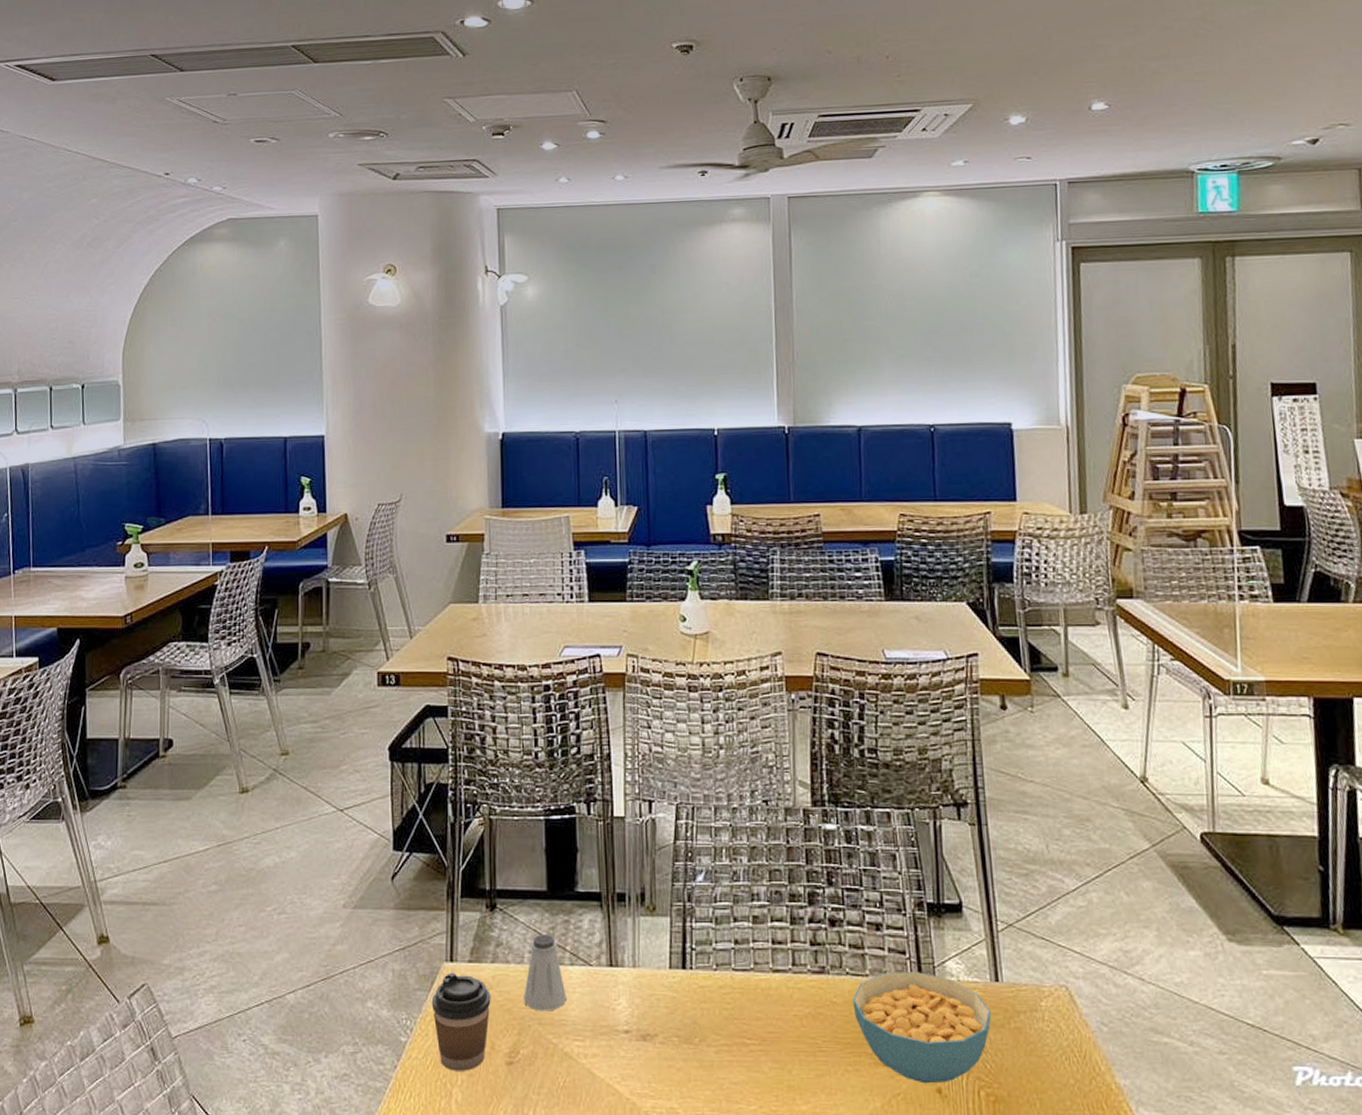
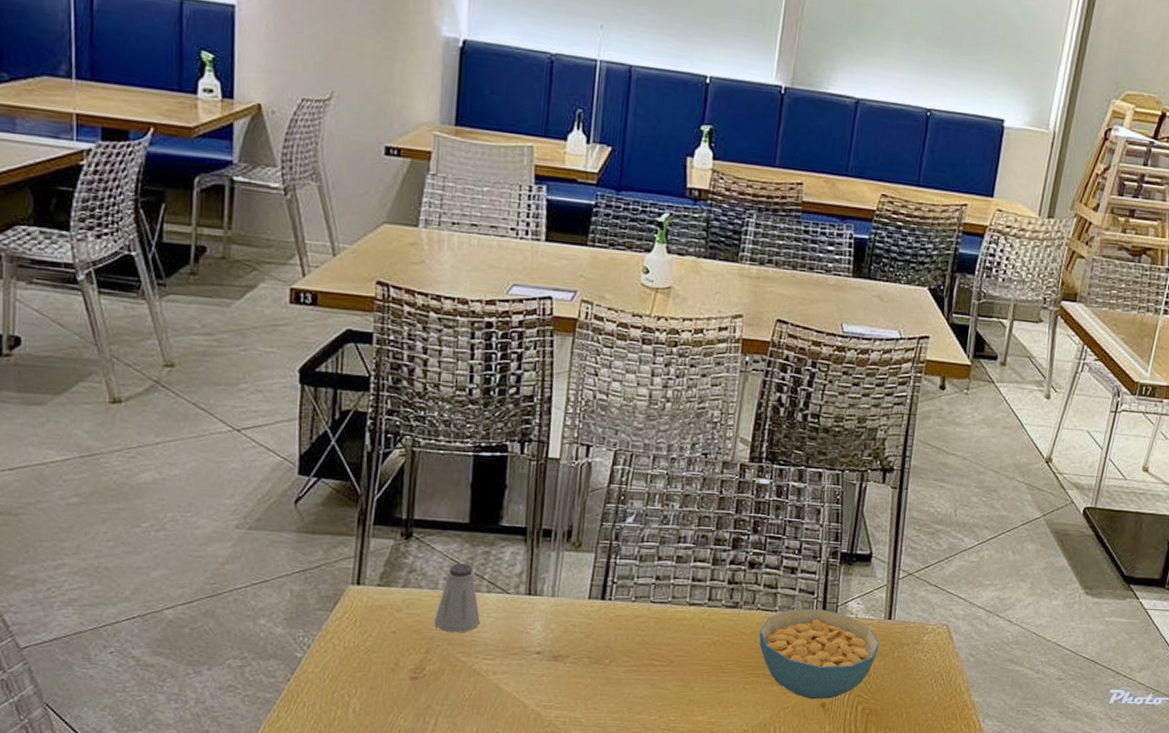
coffee cup: present [431,972,491,1071] -> none [333,594,399,684]

